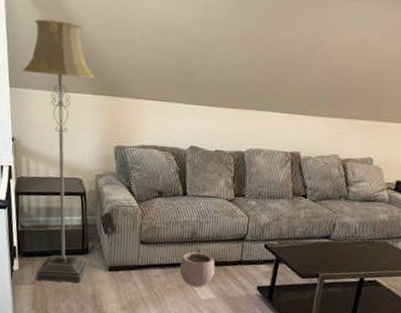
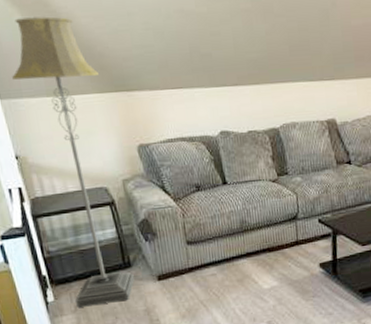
plant pot: present [179,246,215,288] -> none [234,234,273,279]

